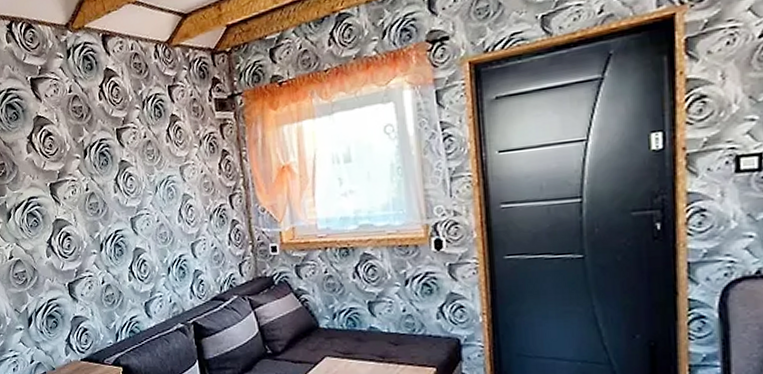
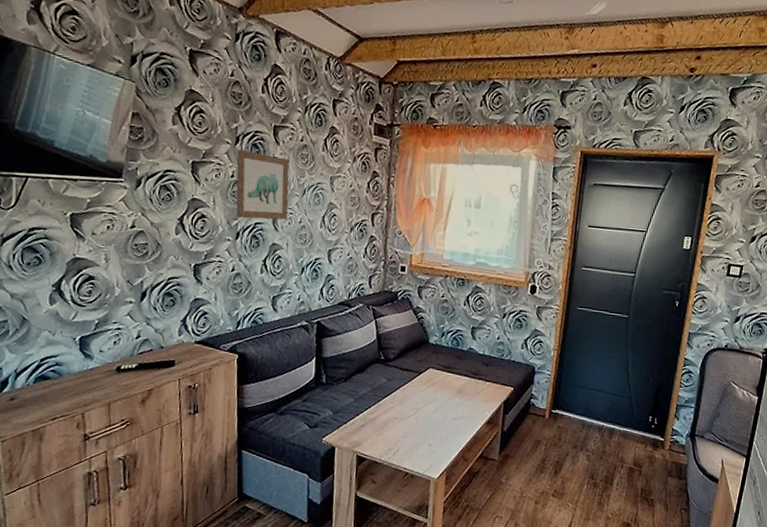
wall art: none [87,159,145,229] -> present [236,150,290,220]

